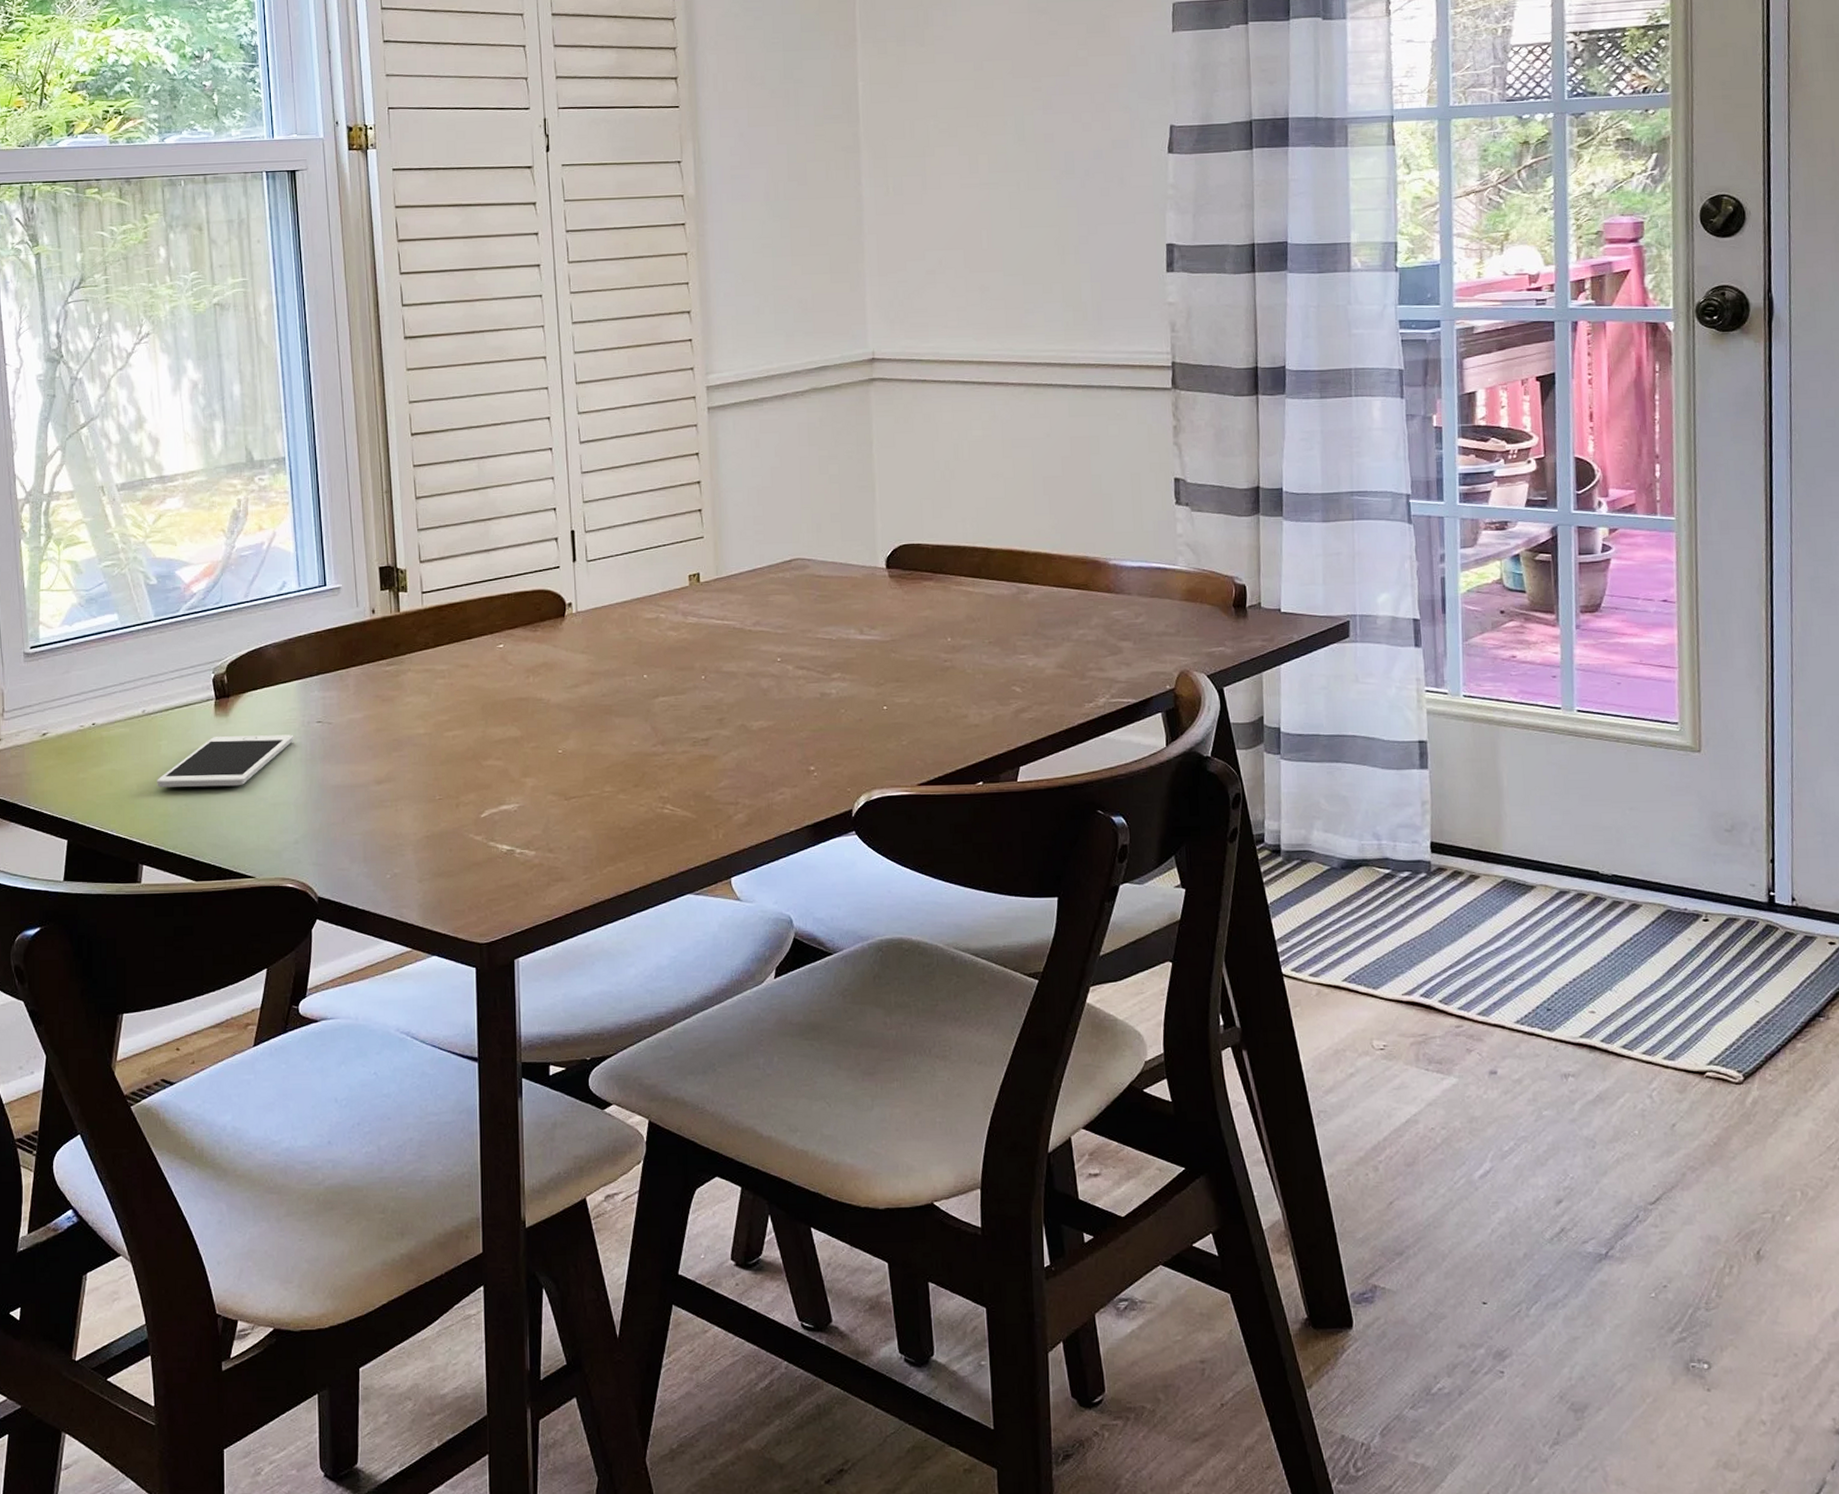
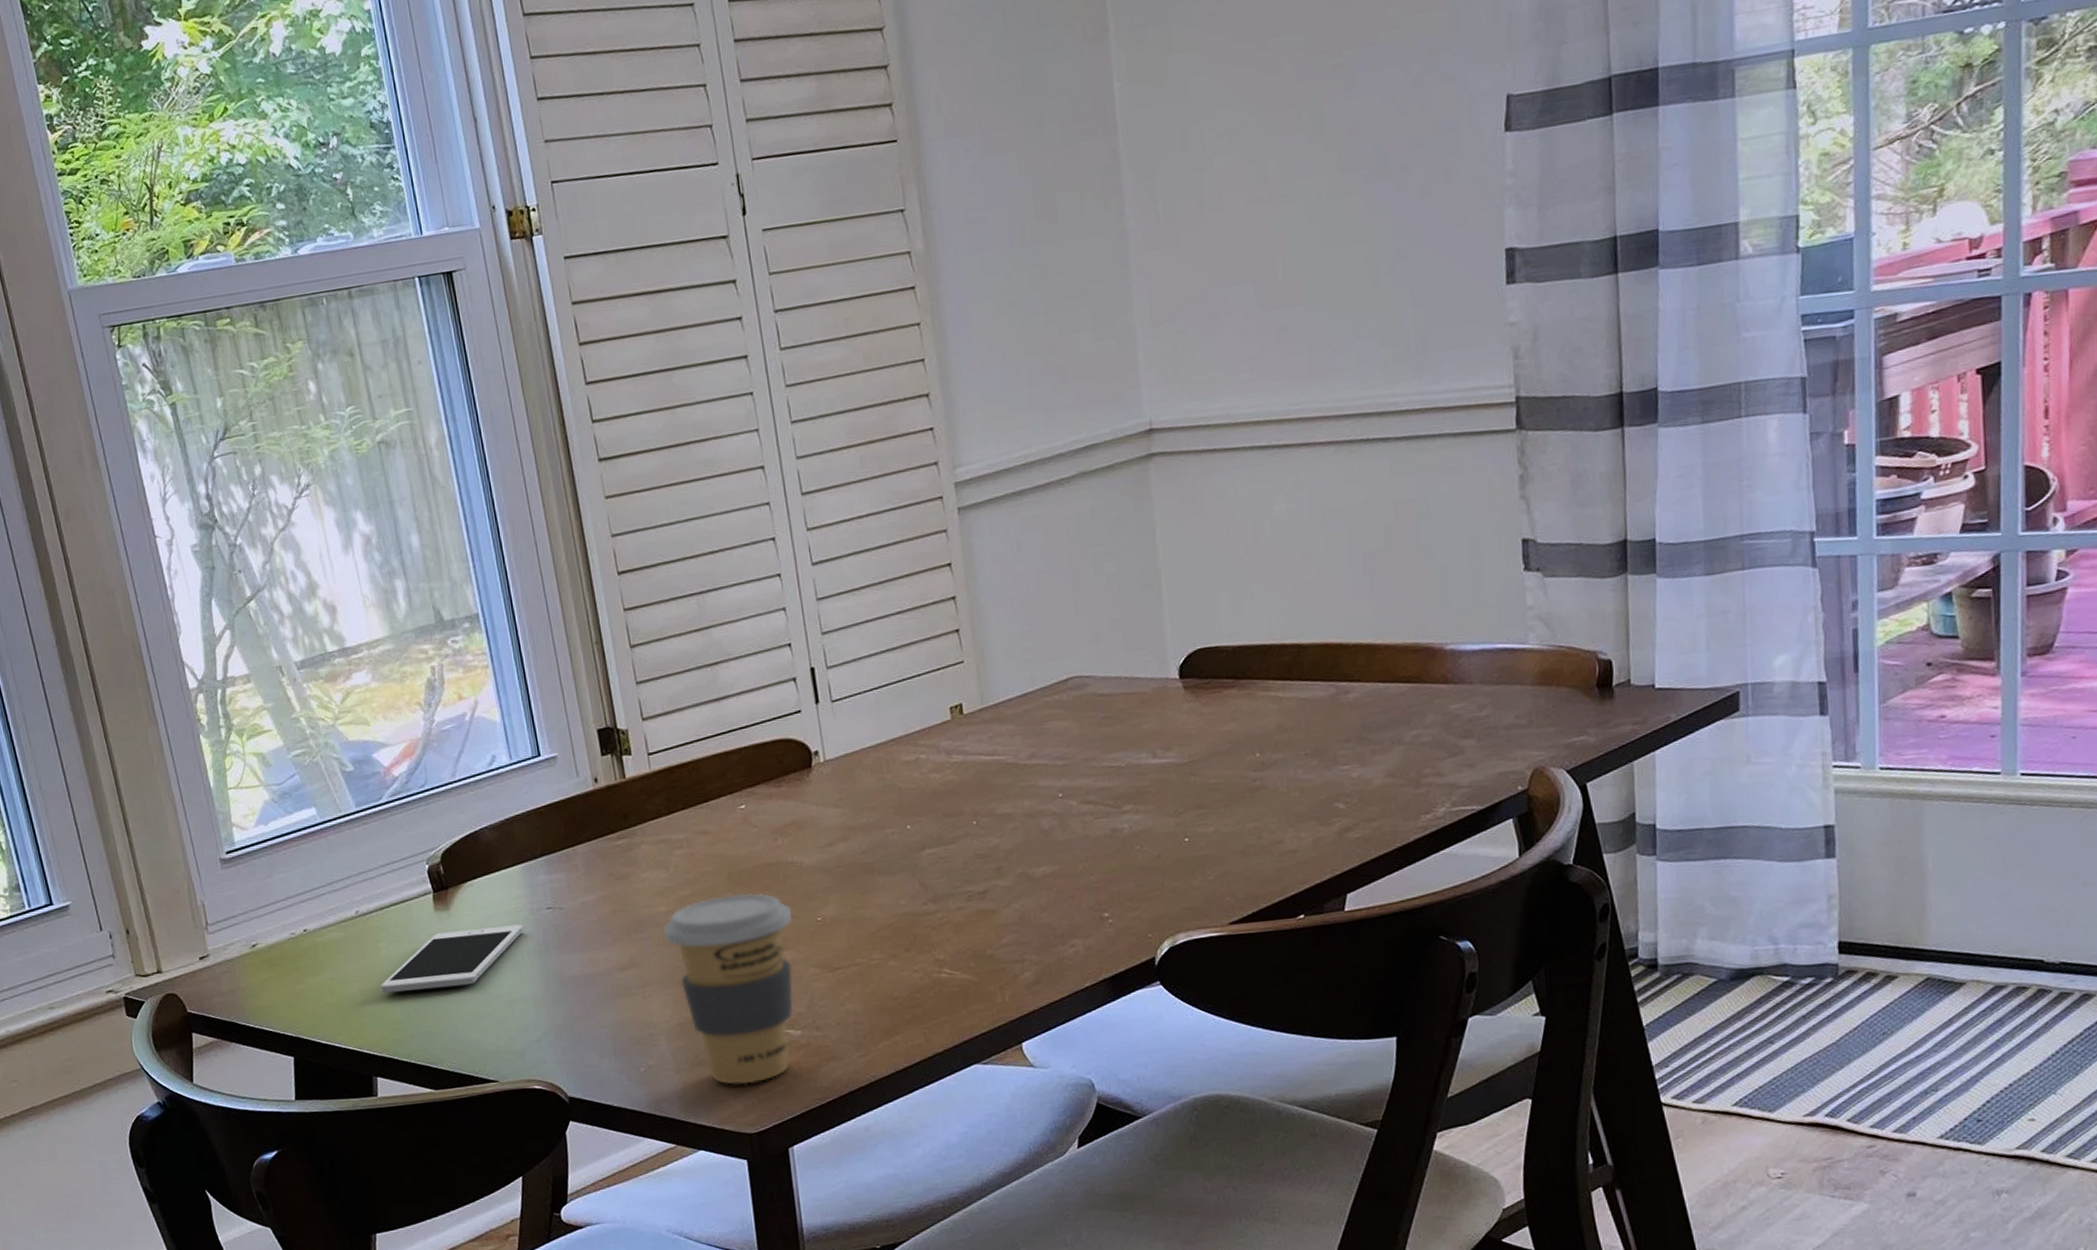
coffee cup: none [420,723,537,898] -> present [663,892,794,1085]

